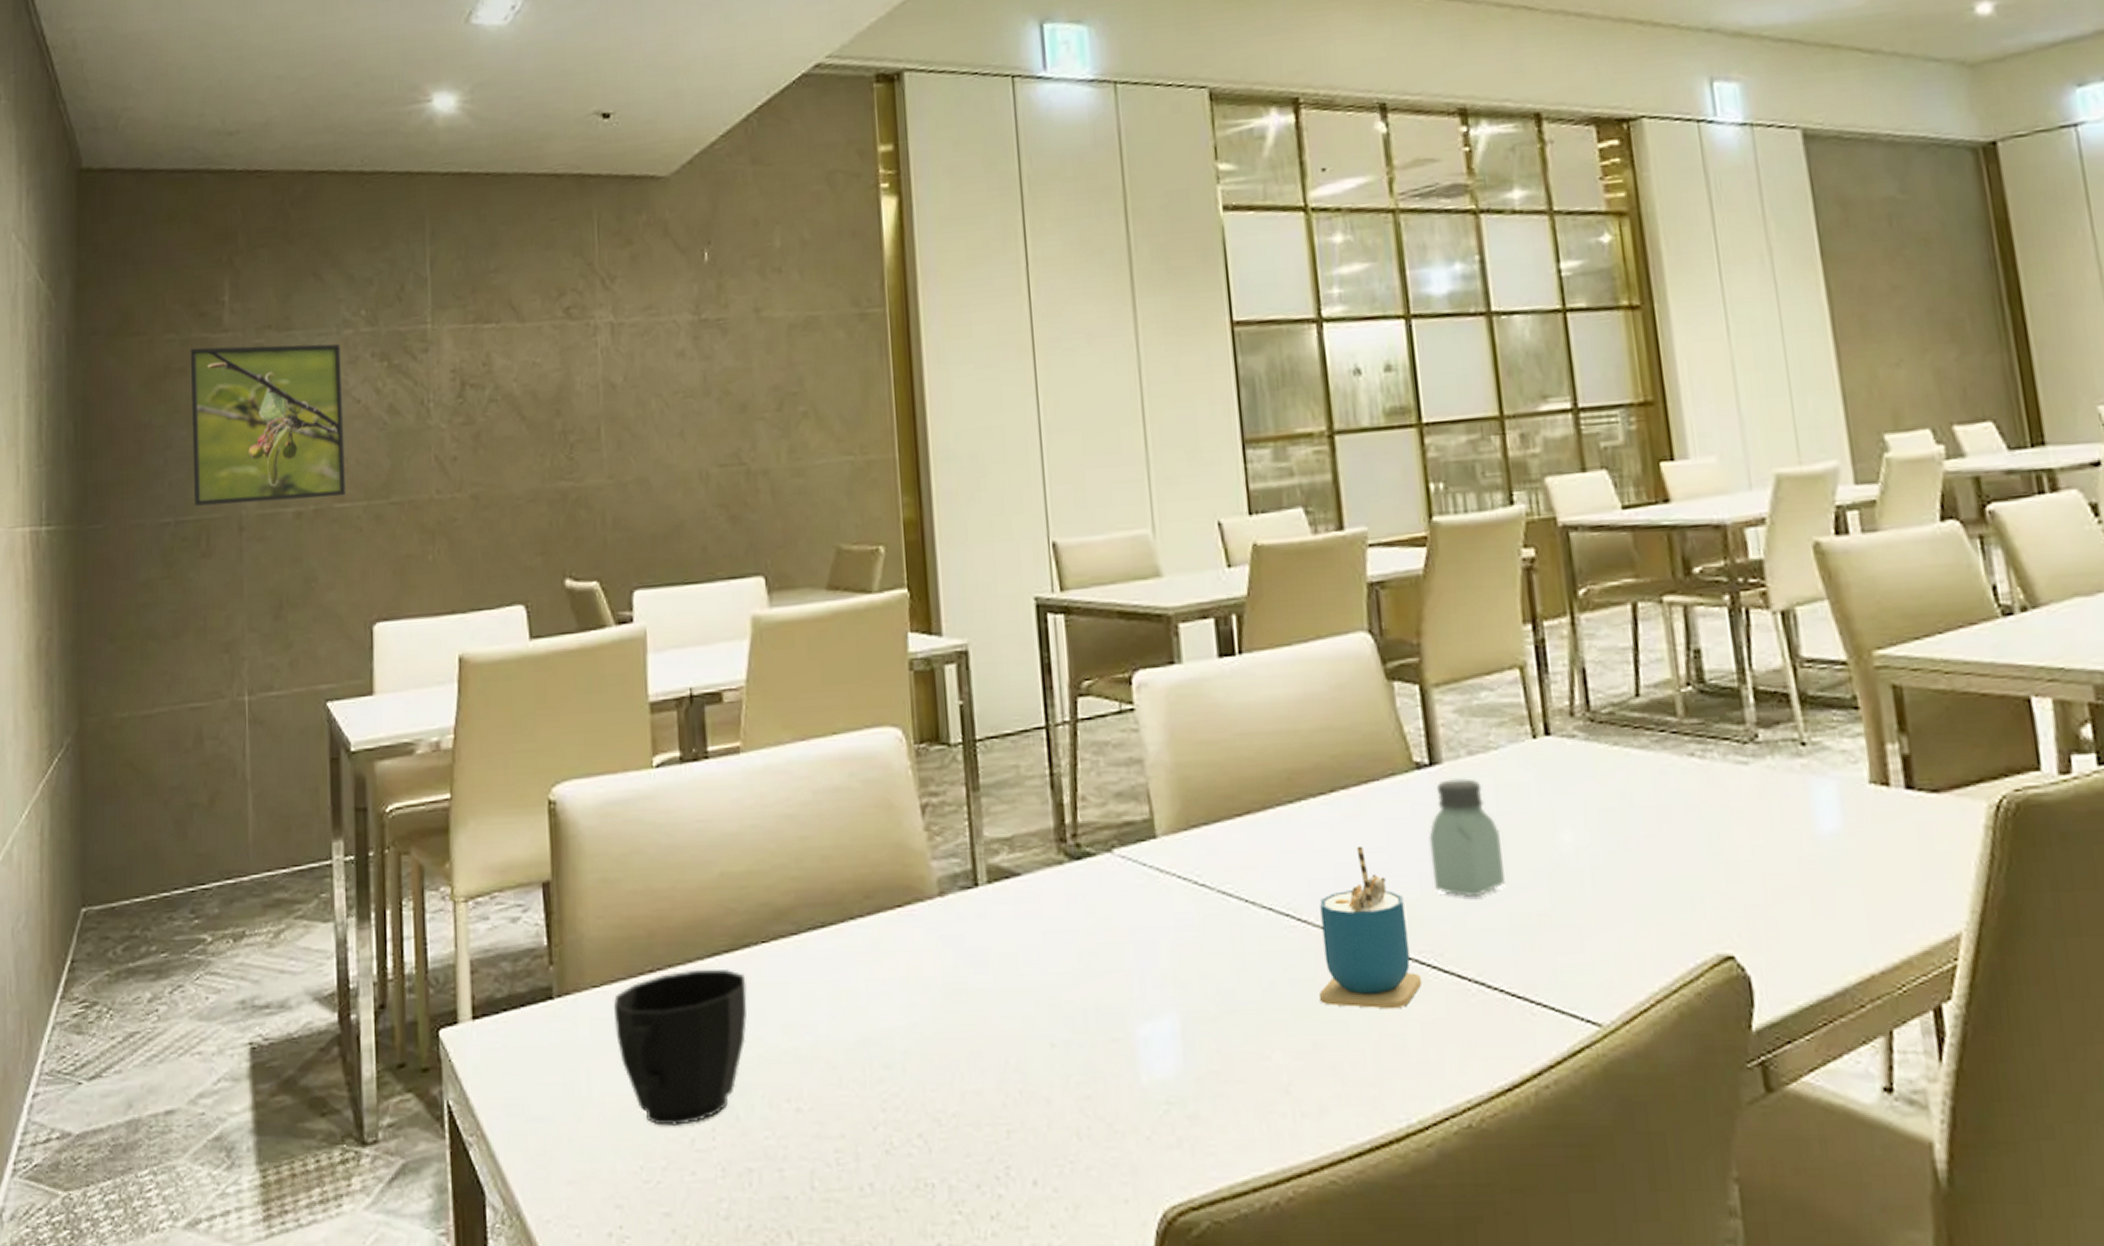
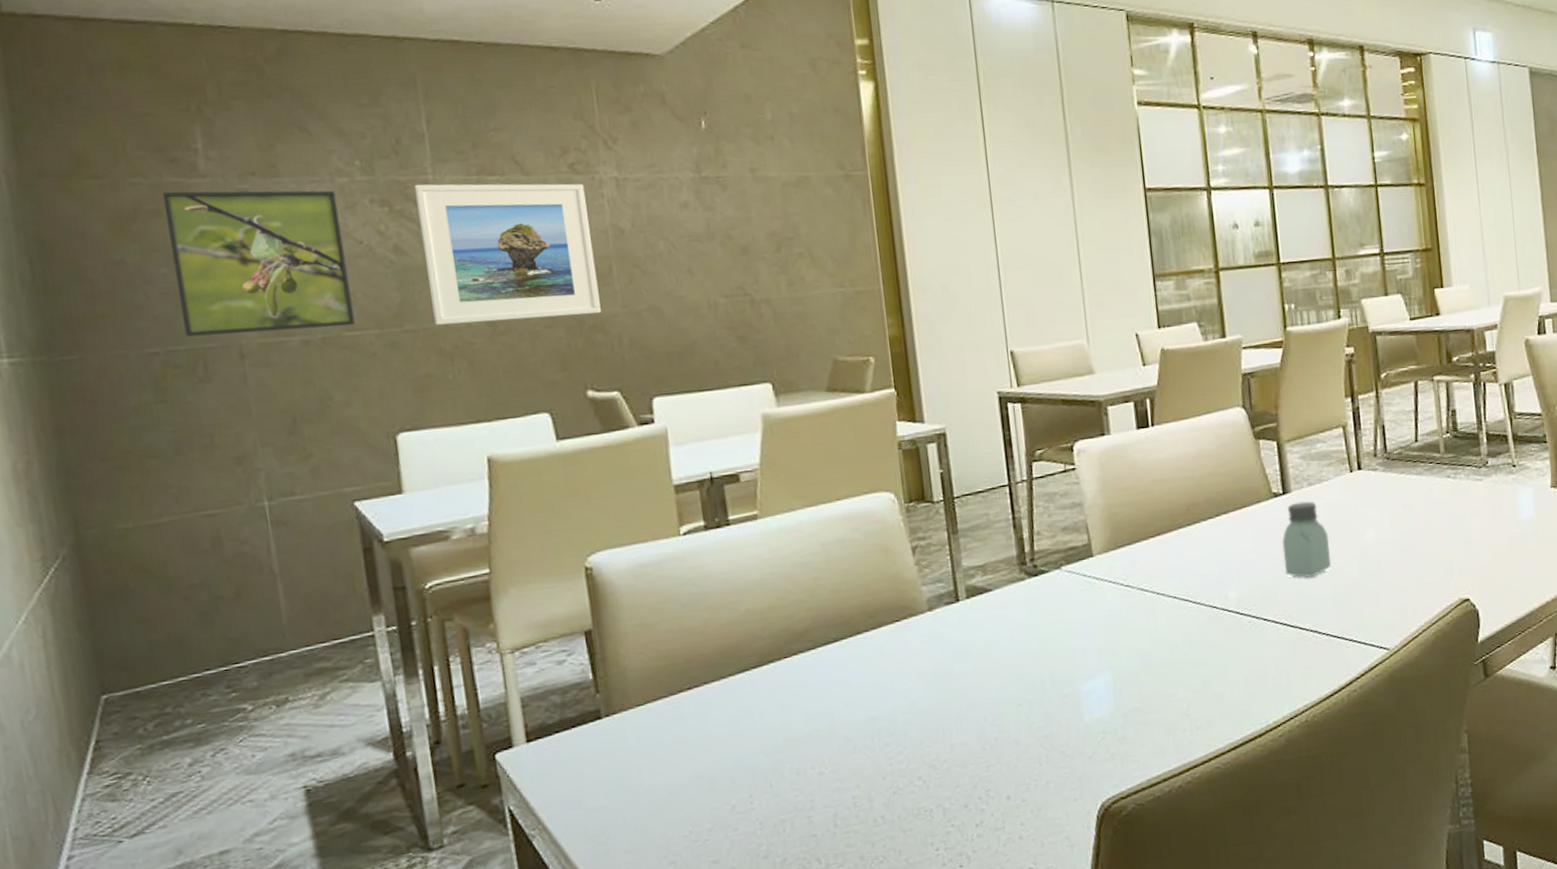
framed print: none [414,330,586,497] -> present [415,183,601,325]
cup: present [613,969,747,1127] -> none [657,680,775,800]
cup: present [1320,846,1422,1010] -> none [1209,550,1277,656]

